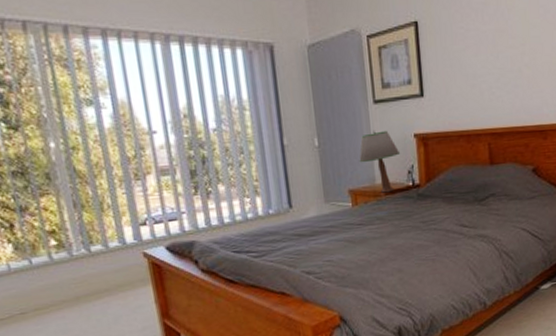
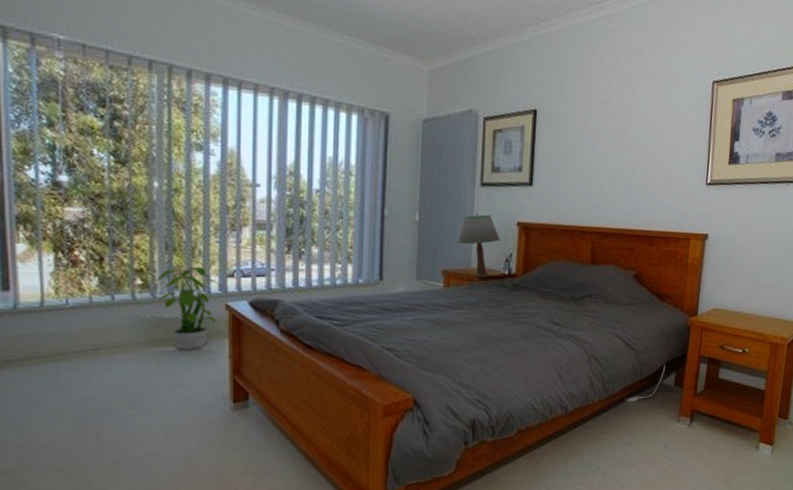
potted plant: none [70,219,137,303] -> present [156,264,222,350]

